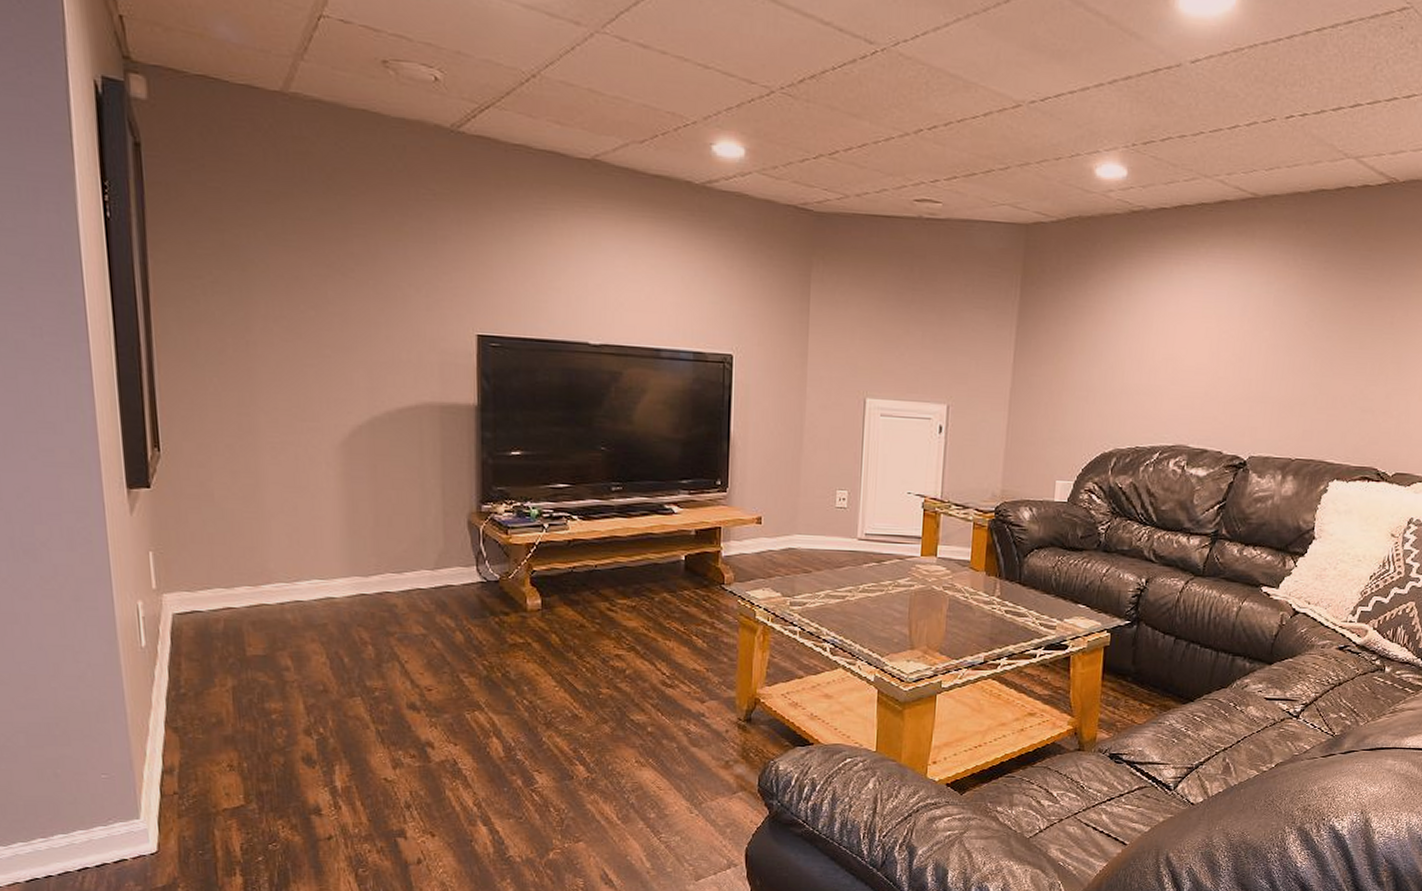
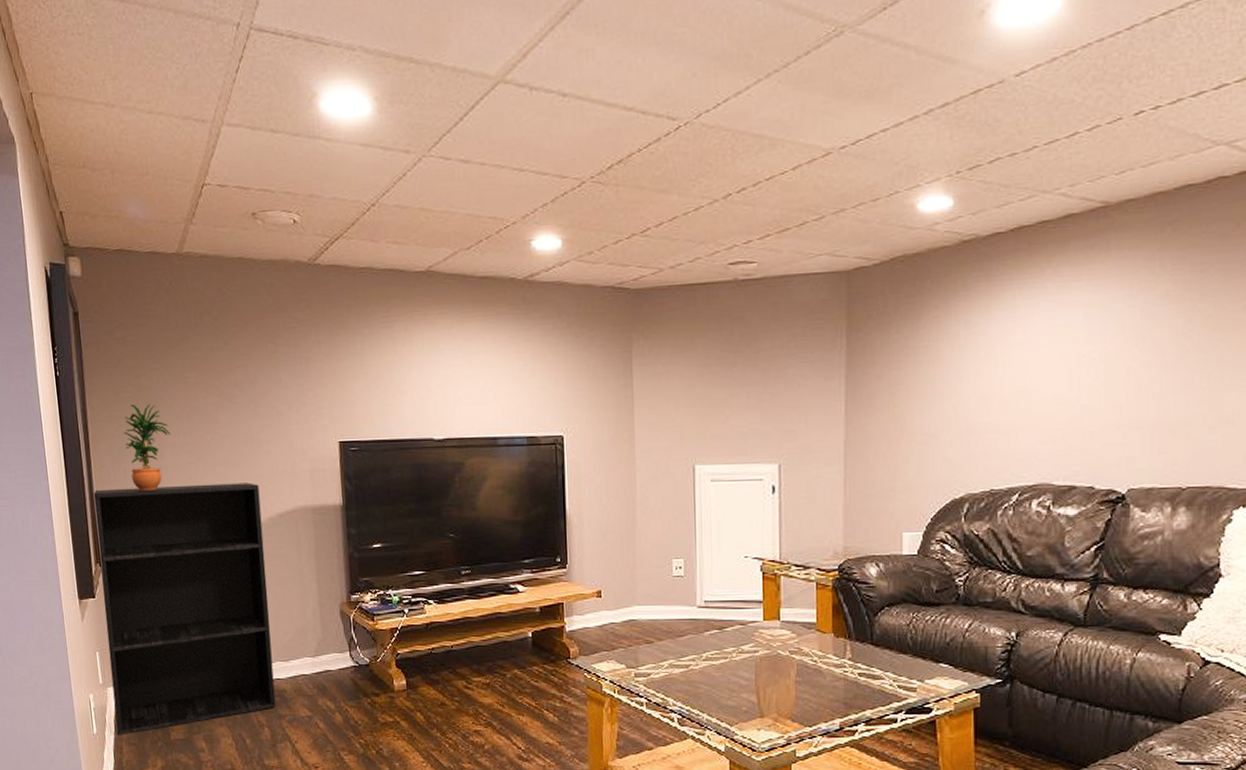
bookshelf: none [153,360,383,650] -> present [93,482,276,735]
potted plant: none [198,262,263,368] -> present [123,404,171,492]

